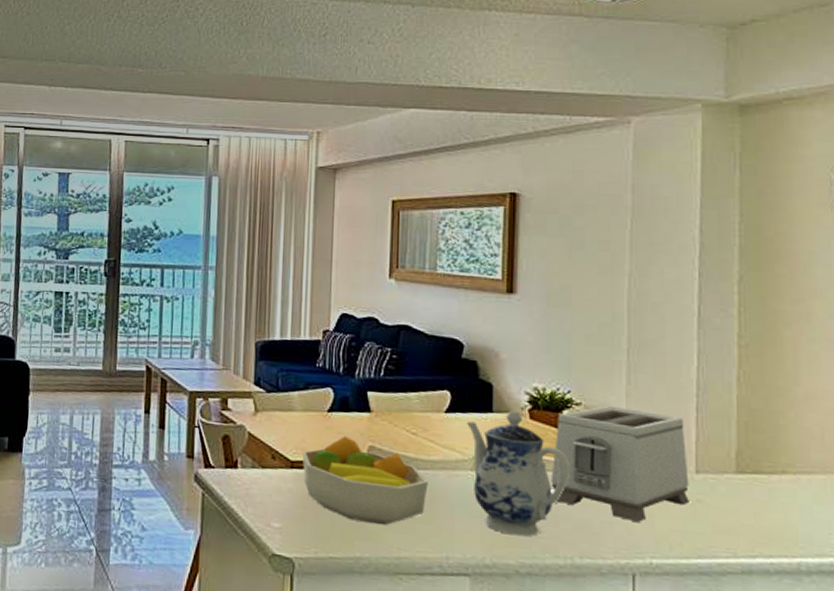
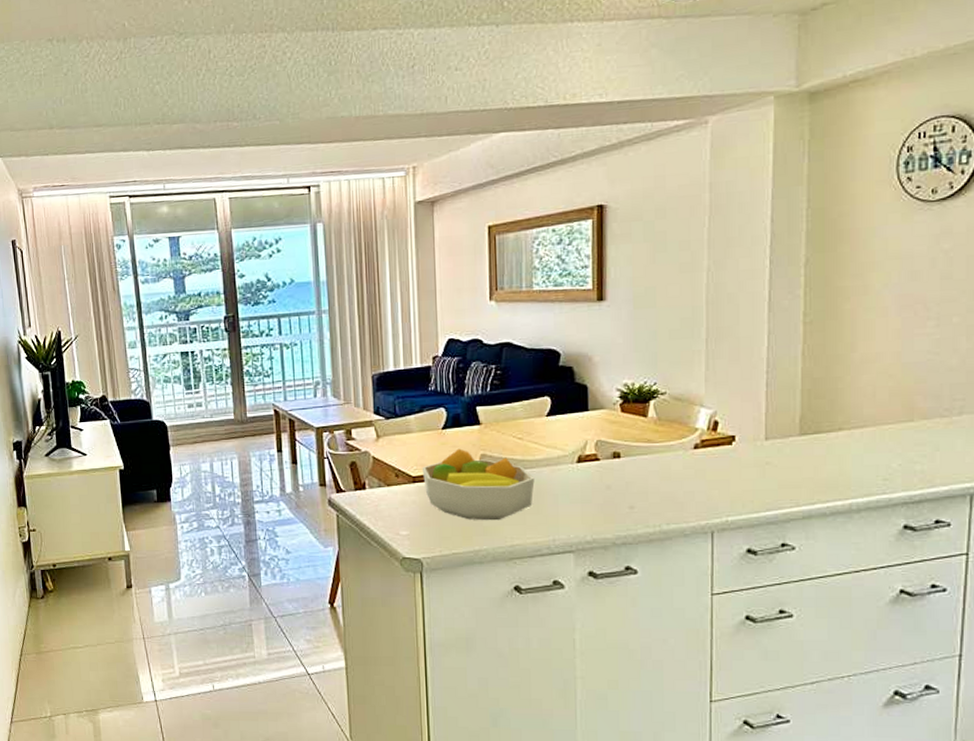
teapot: present [467,410,571,537] -> none [566,406,658,514]
toaster: present [551,405,689,523] -> none [641,391,759,489]

